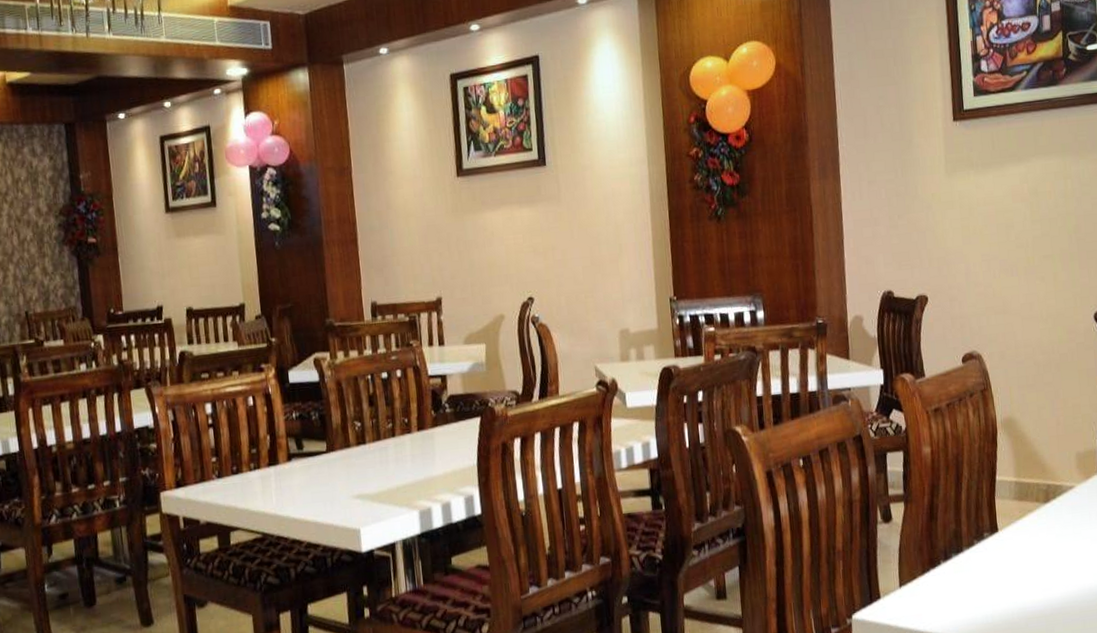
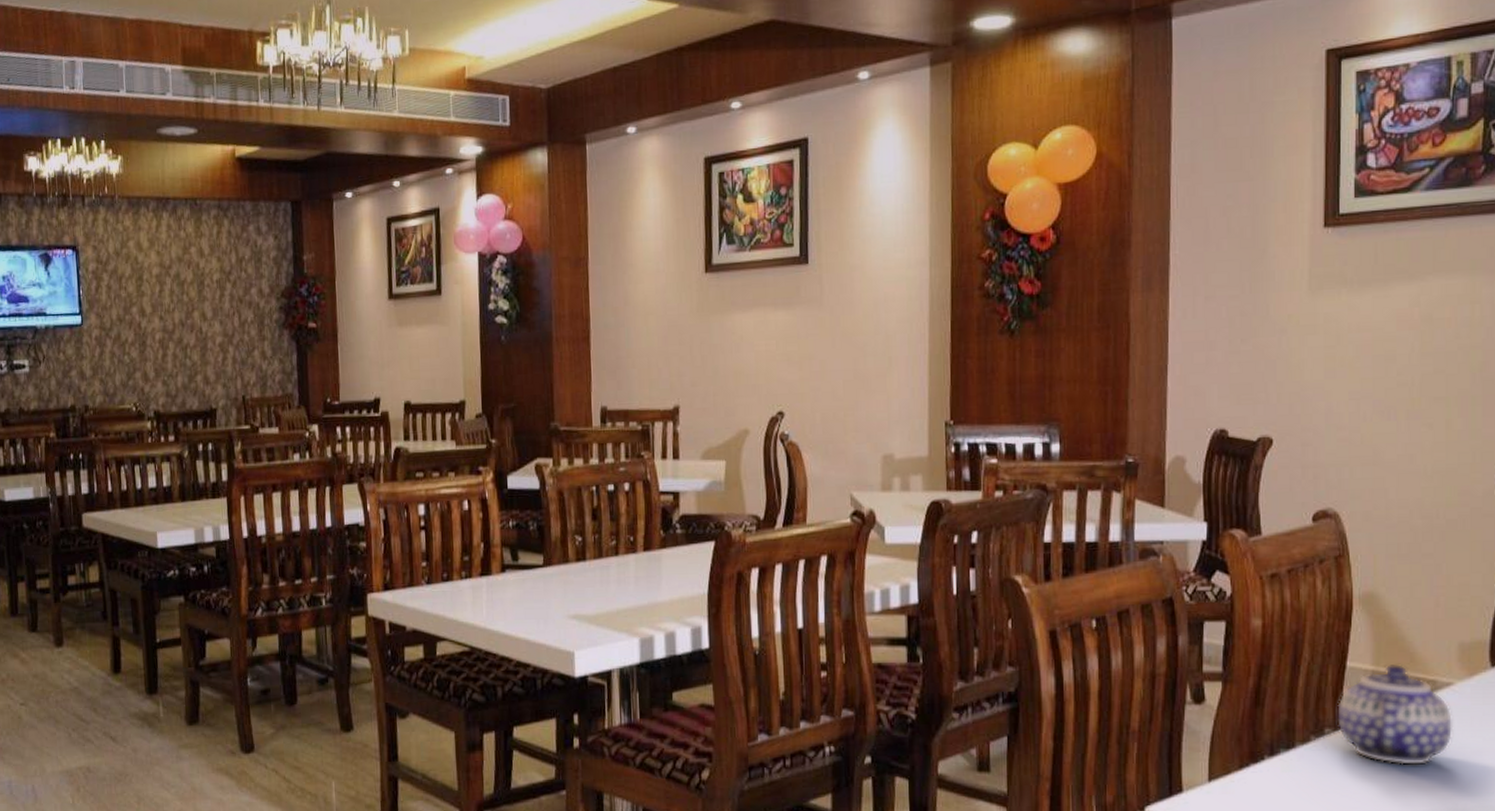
teapot: none [992,474,1078,557] -> present [1337,663,1454,765]

